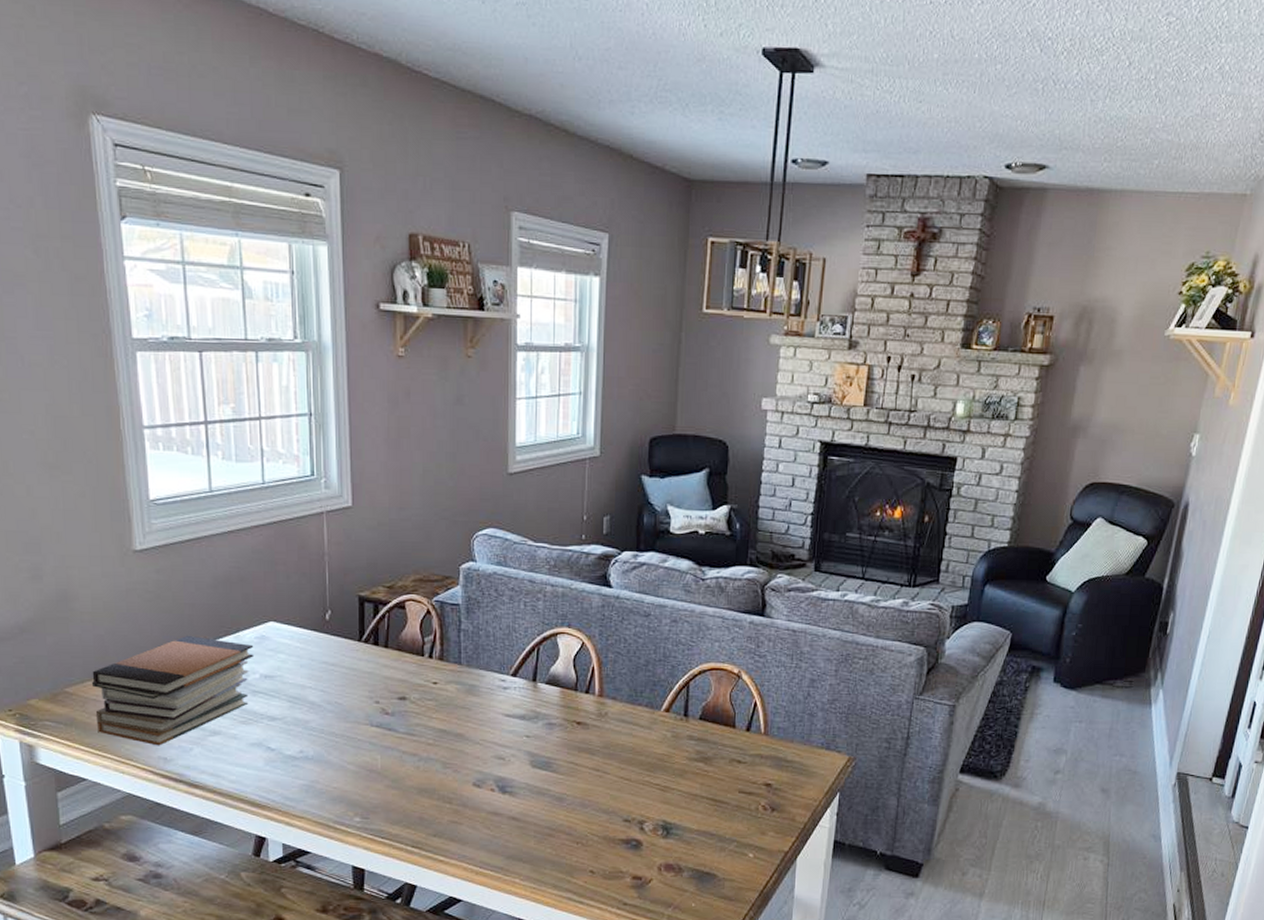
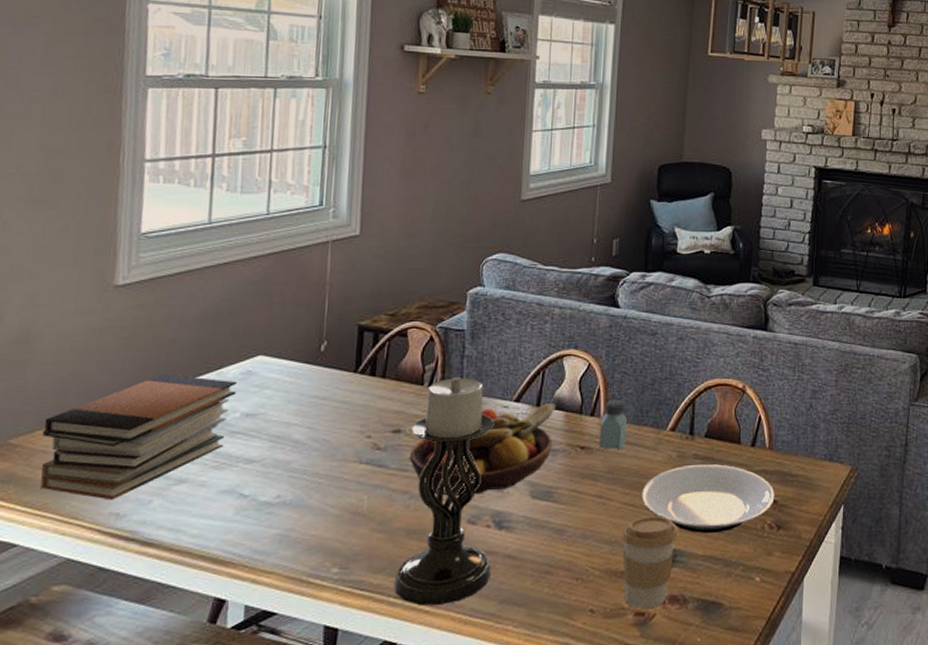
candle holder: none [410,650,497,857] -> present [393,377,495,606]
fruit bowl: none [416,678,553,761] -> present [409,402,557,496]
saltshaker: none [595,679,622,726] -> present [599,400,628,449]
coffee cup: none [619,791,674,873] -> present [622,516,679,609]
plate: none [637,745,770,810] -> present [641,463,775,533]

